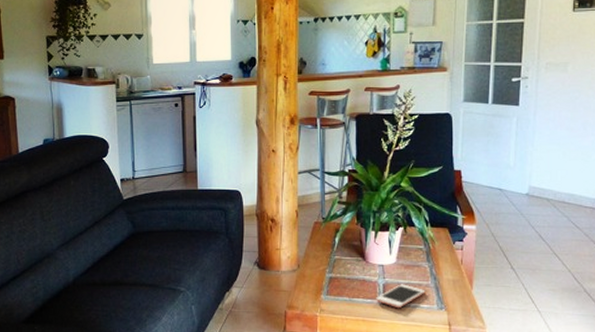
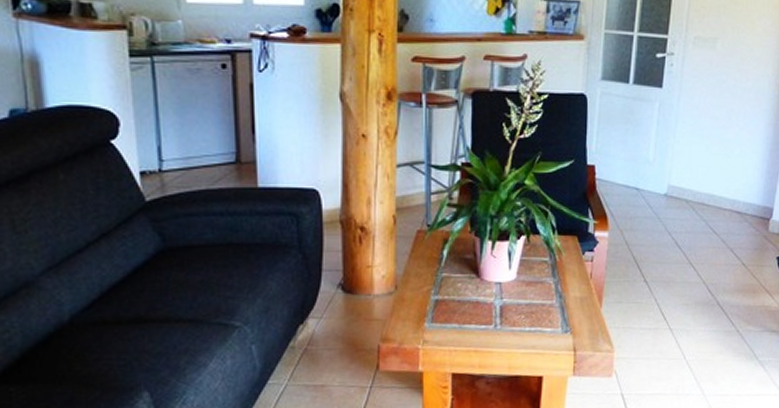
cell phone: present [376,284,426,309] -> none [491,304,549,335]

